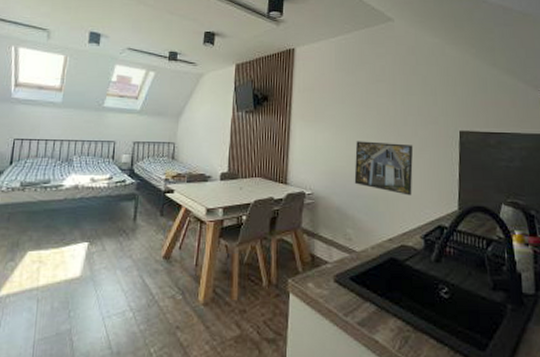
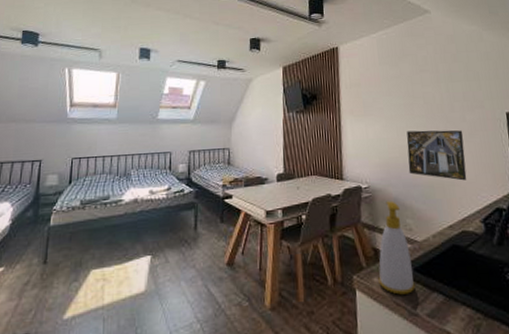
soap bottle: none [313,209,349,301] -> present [378,201,415,295]

